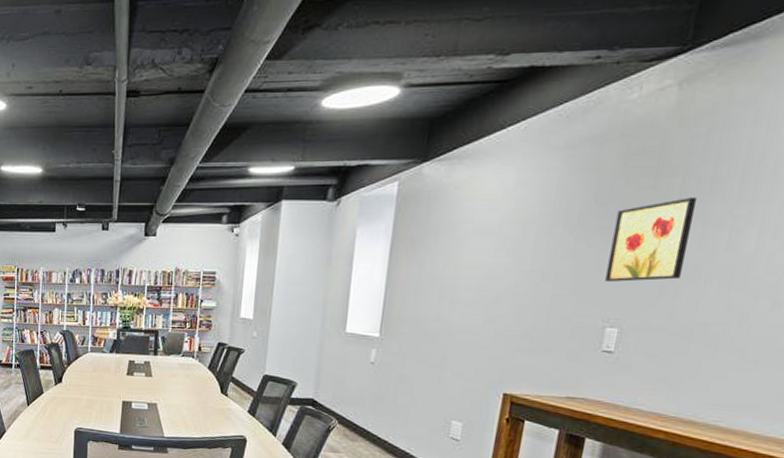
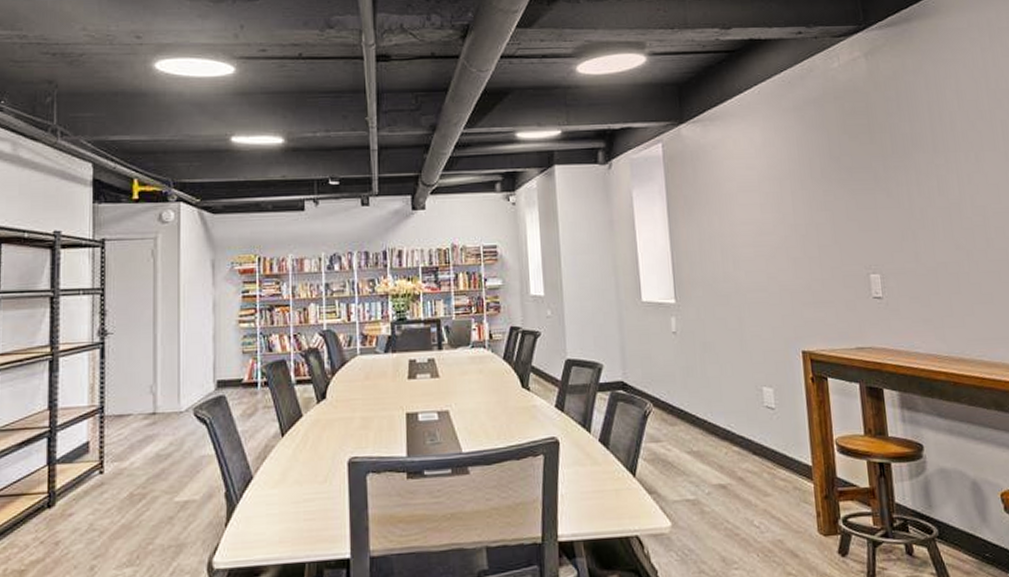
wall art: present [605,197,698,282] -> none [850,150,913,229]

